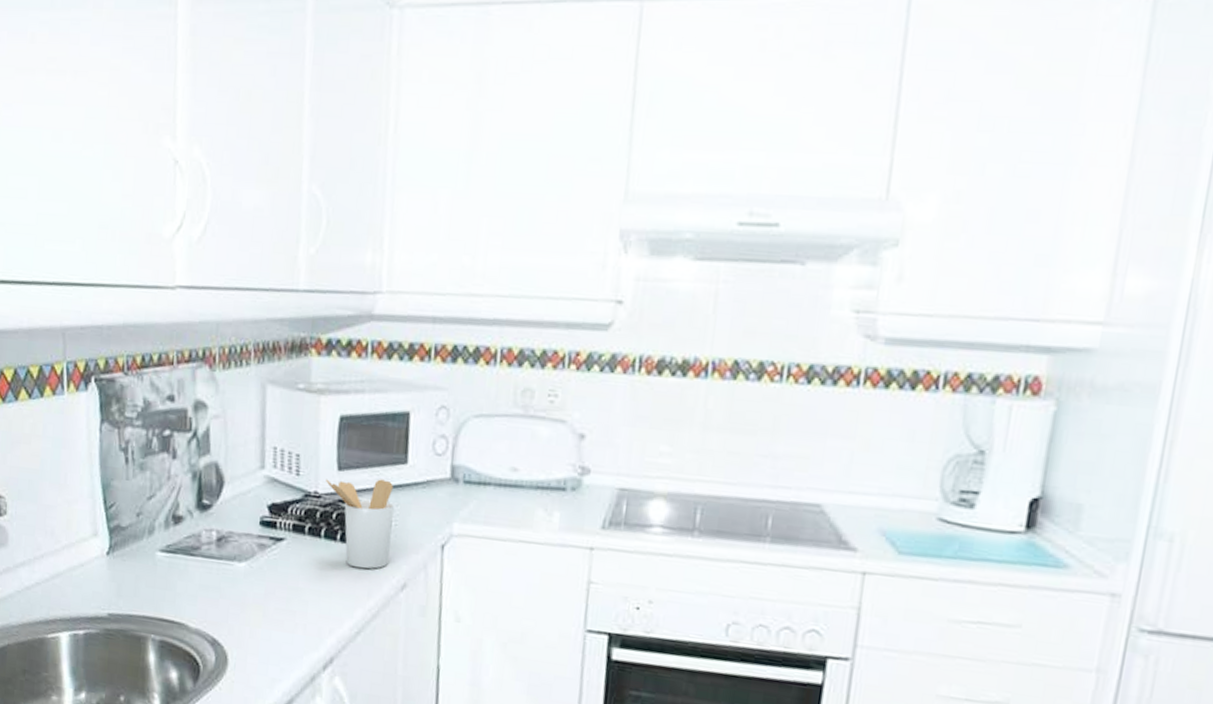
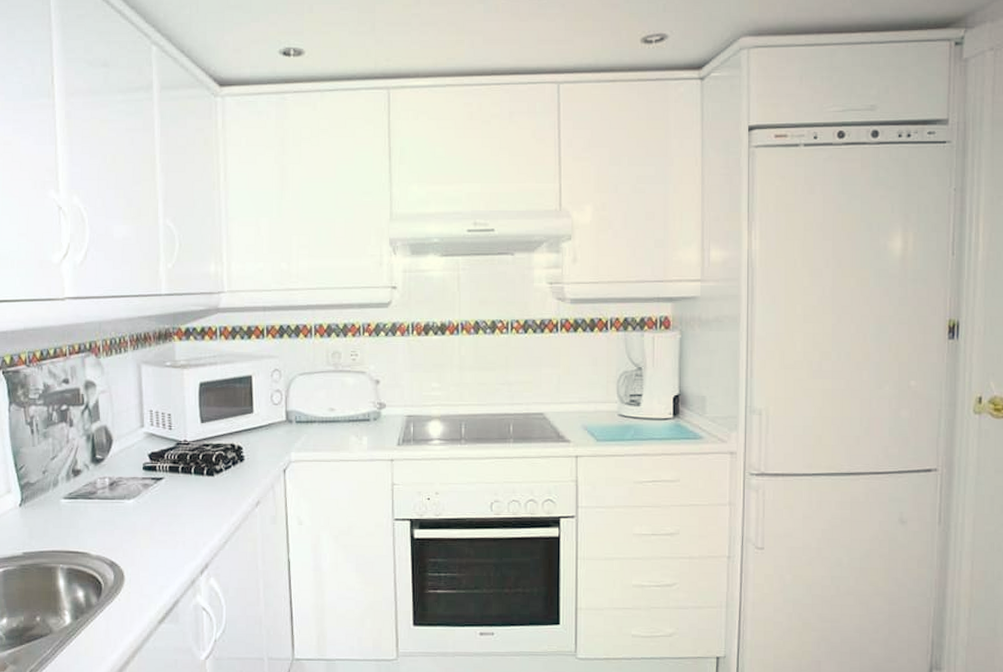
utensil holder: present [326,479,394,569] -> none [192,426,246,494]

